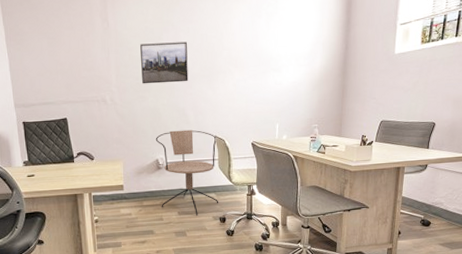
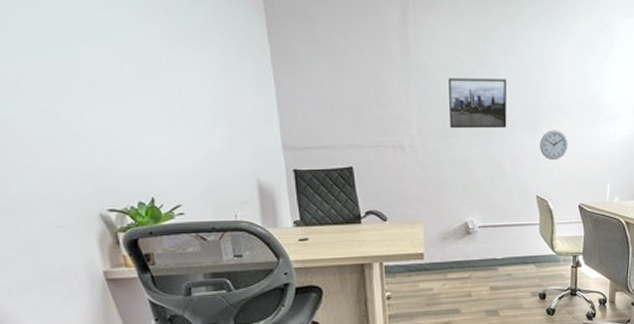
office chair: present [155,129,219,216] -> none [464,187,539,291]
wall clock: none [217,81,241,106] -> present [540,130,568,161]

